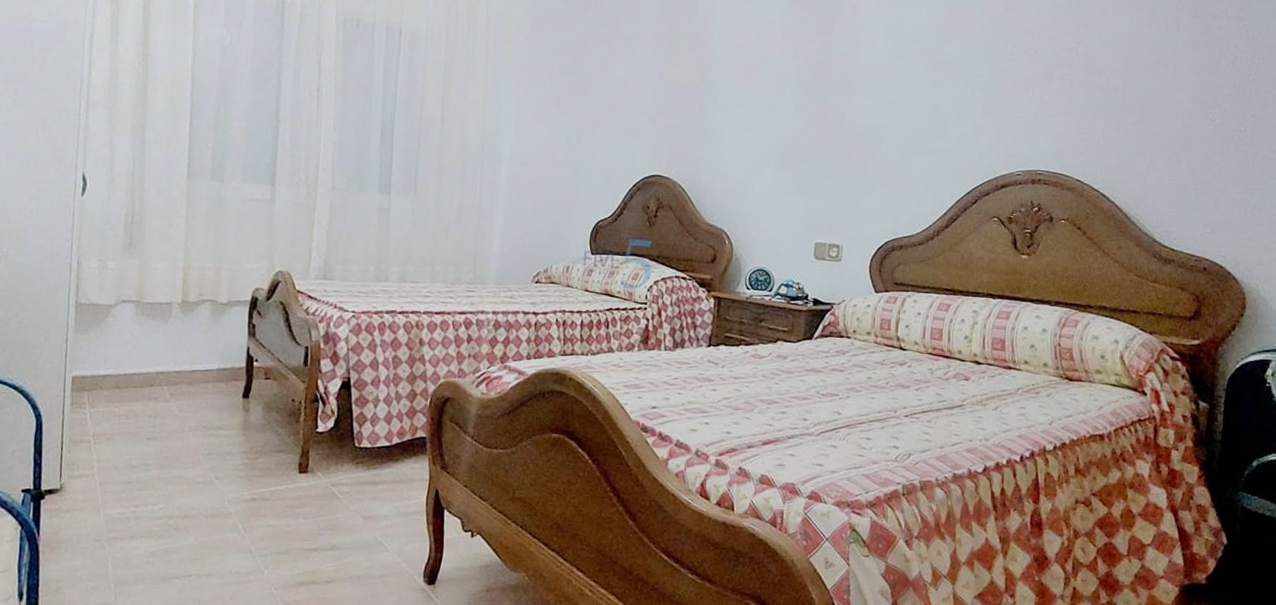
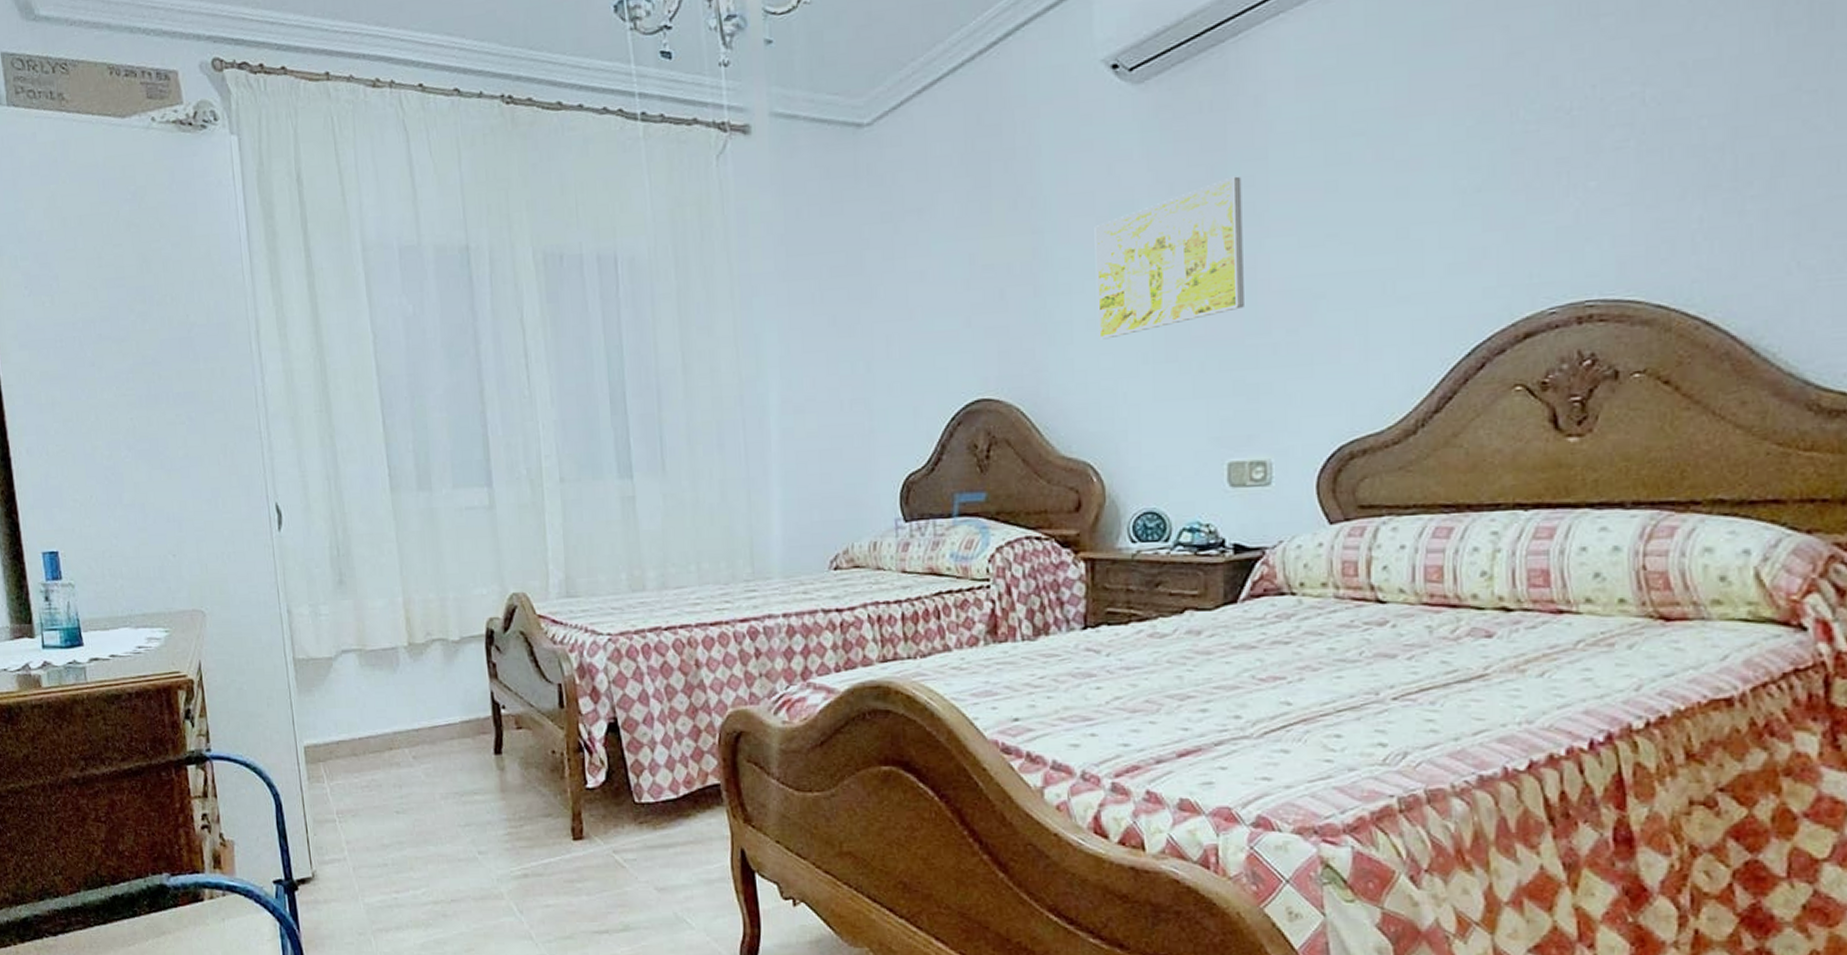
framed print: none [740,53,841,147] -> present [1094,176,1244,340]

